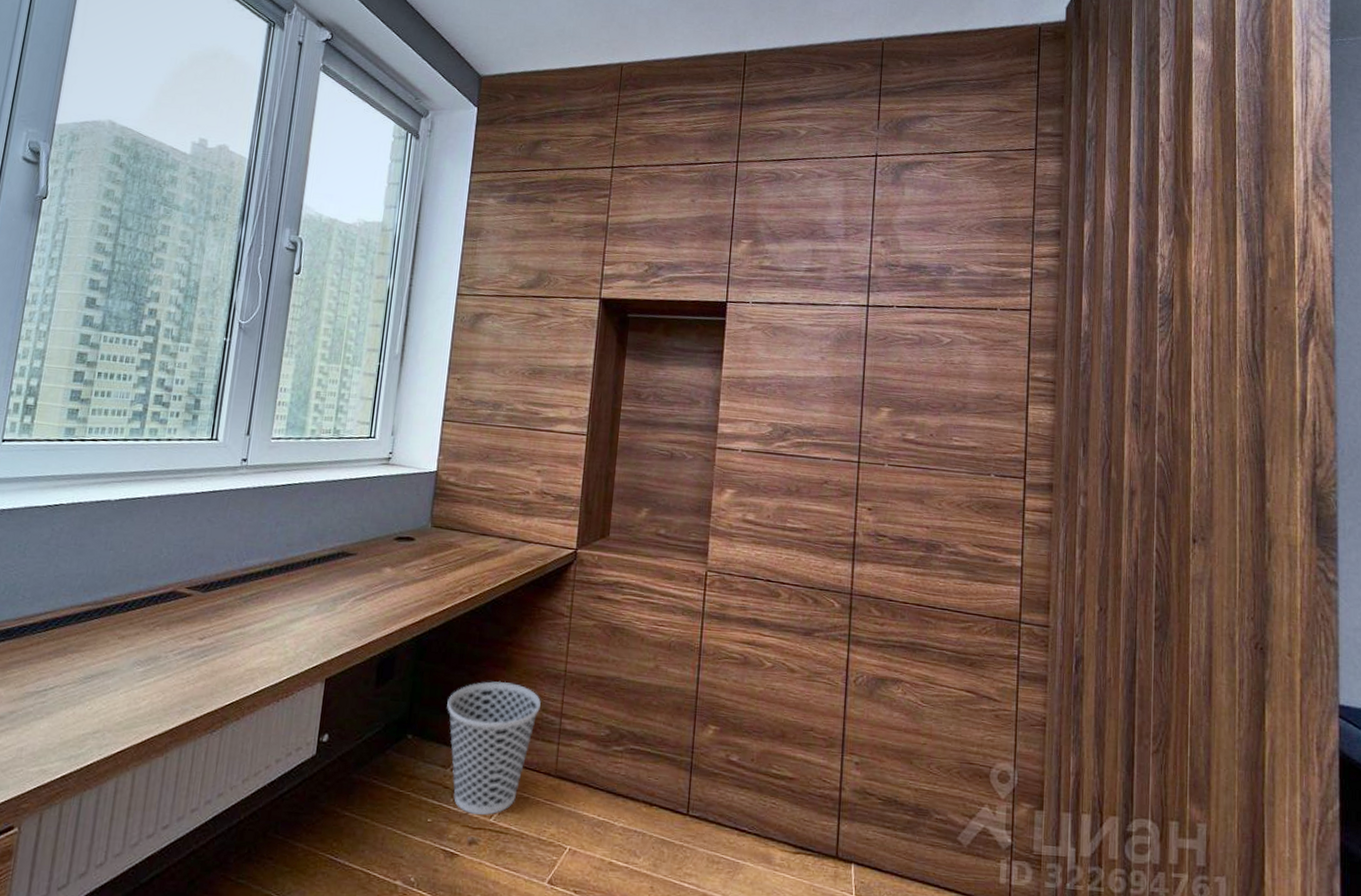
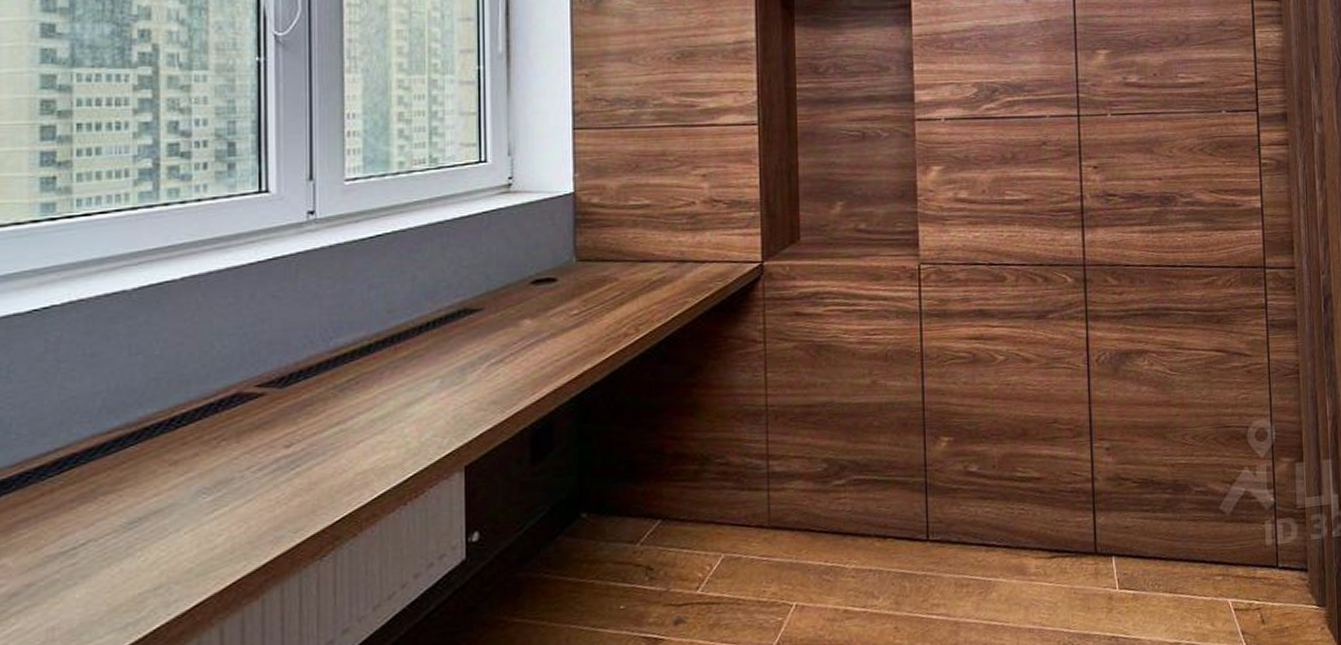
wastebasket: present [447,681,541,815] -> none [626,430,741,590]

